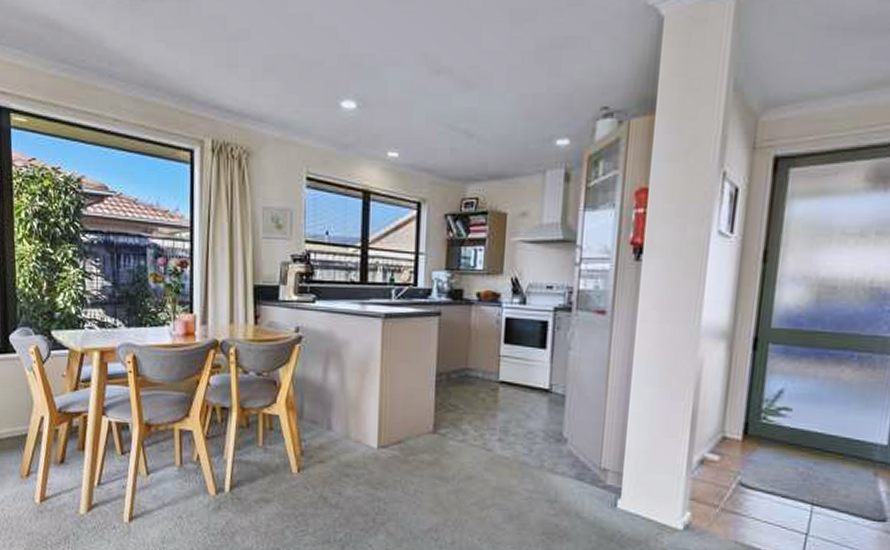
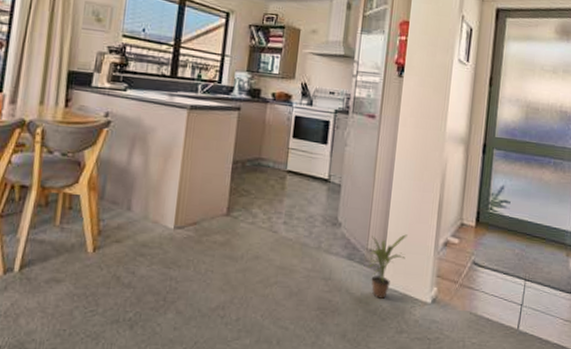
potted plant: none [601,451,651,524] -> present [367,234,408,299]

